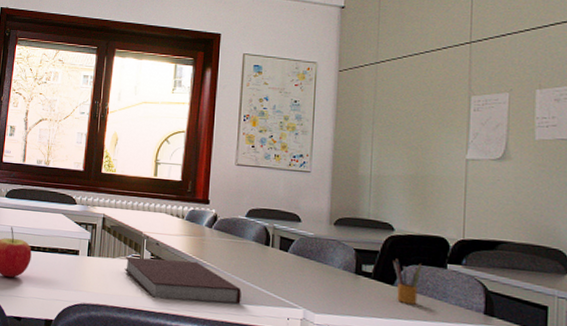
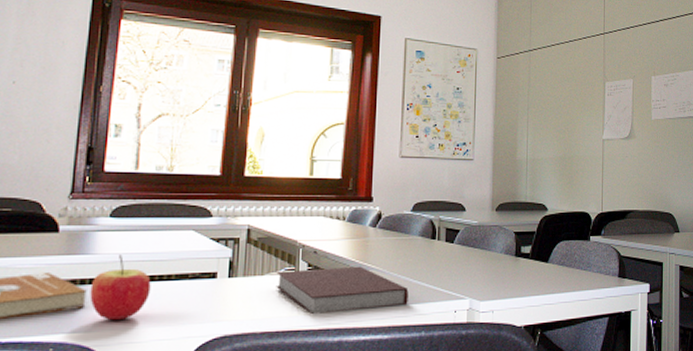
pencil box: present [392,258,422,305] -> none [547,237,570,278]

